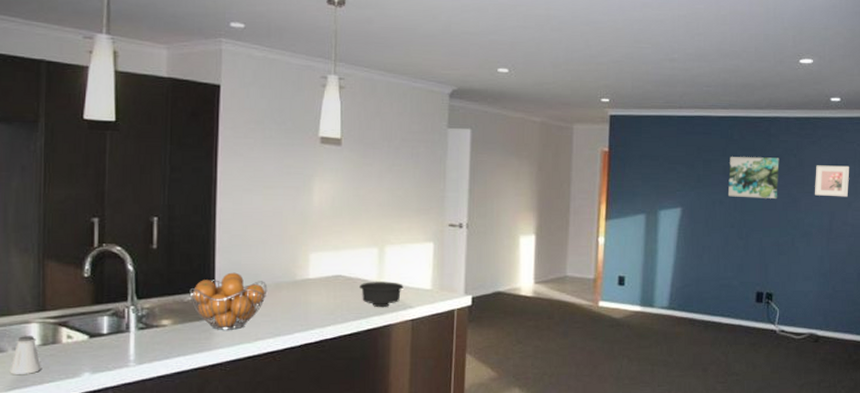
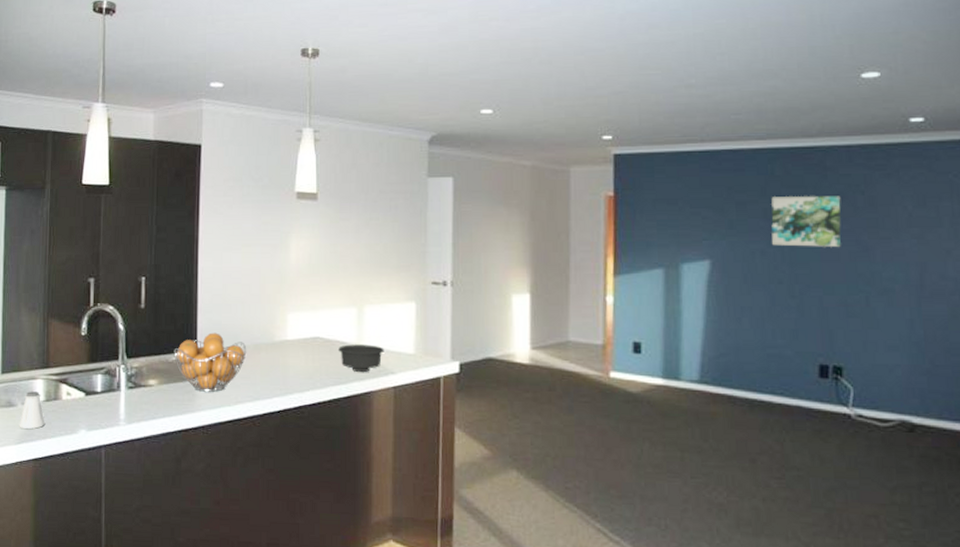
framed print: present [815,165,850,197] -> none [894,203,946,243]

